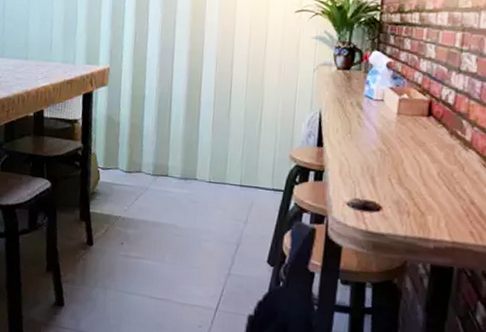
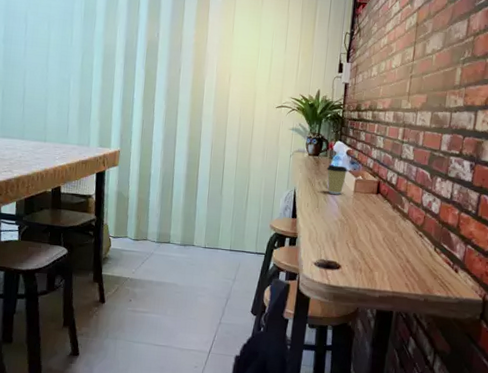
coffee cup: none [360,80,389,118] -> present [326,164,348,195]

